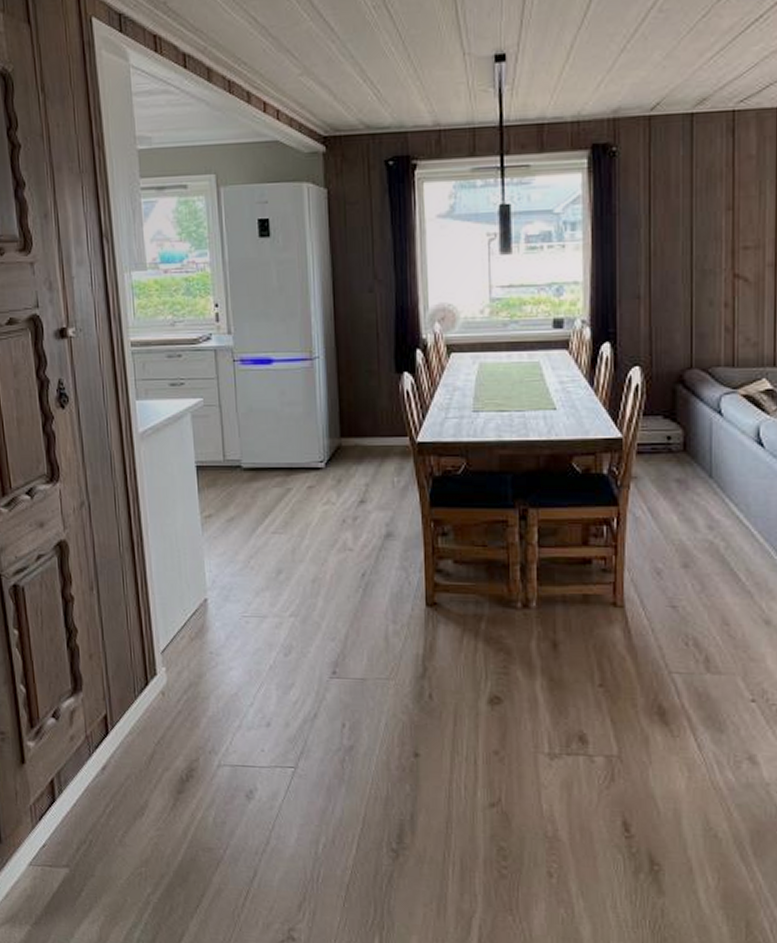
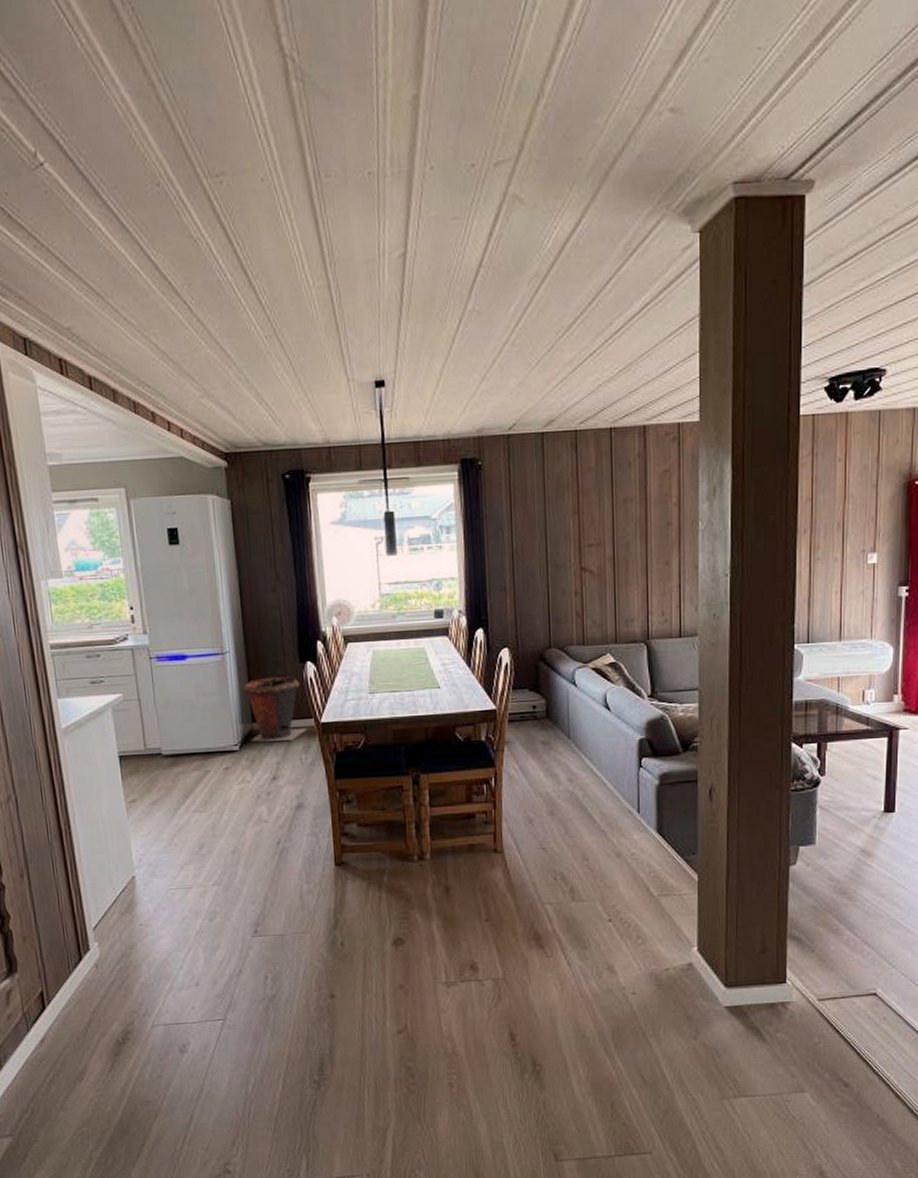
trash can: none [332,387,400,461] -> present [243,676,306,742]

